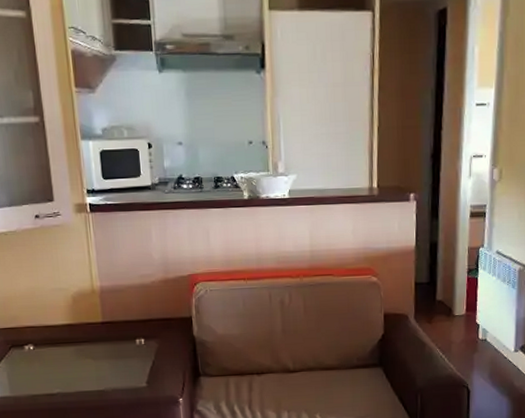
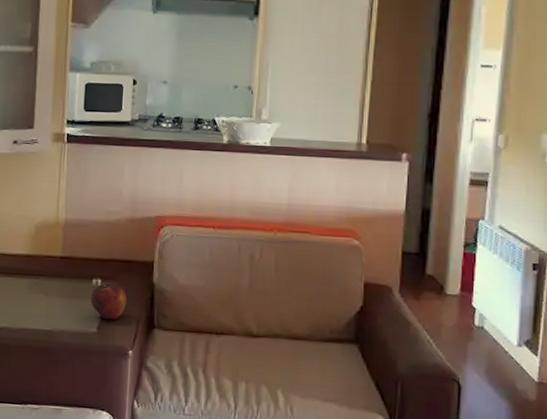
fruit: none [136,341,172,374] -> present [90,283,127,320]

